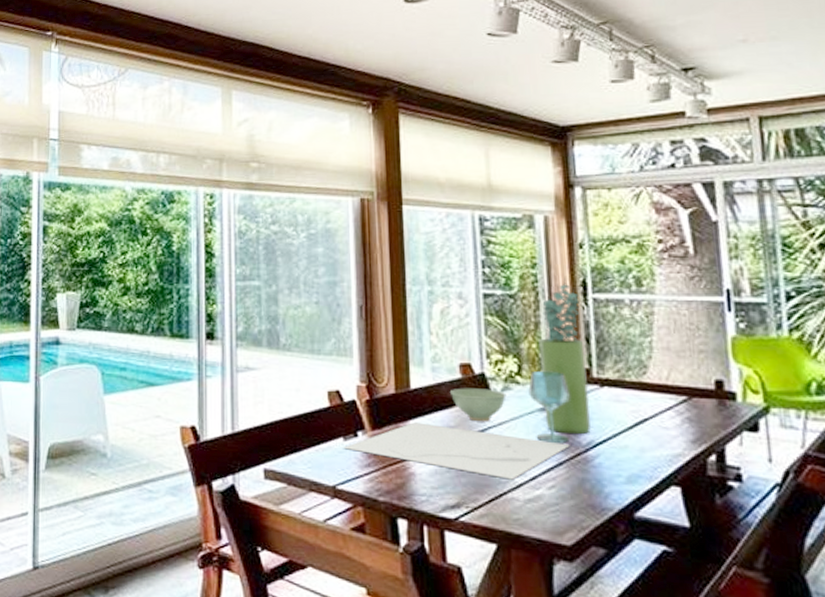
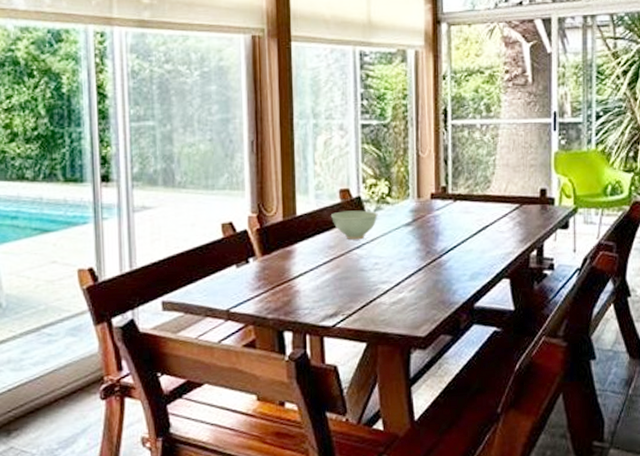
napkin: present [343,422,570,480] -> none [235,245,428,288]
wine glass: present [528,370,570,443] -> none [396,190,429,253]
vase: present [538,277,591,435] -> none [406,106,445,244]

